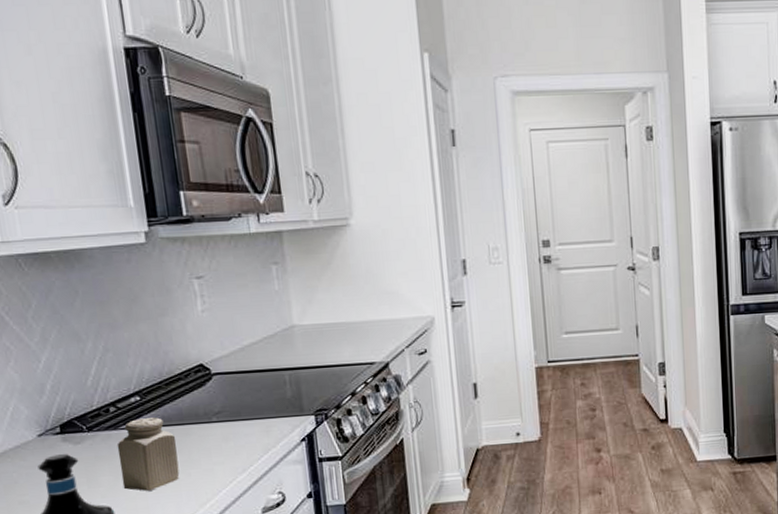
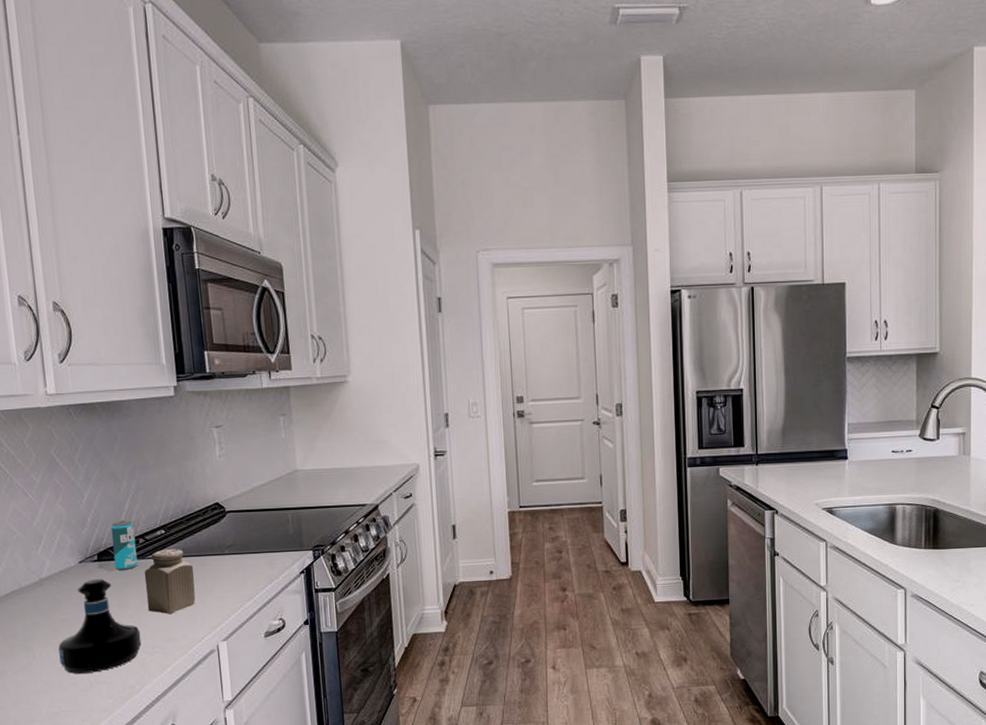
beverage can: none [74,386,109,443] -> present [110,520,138,570]

